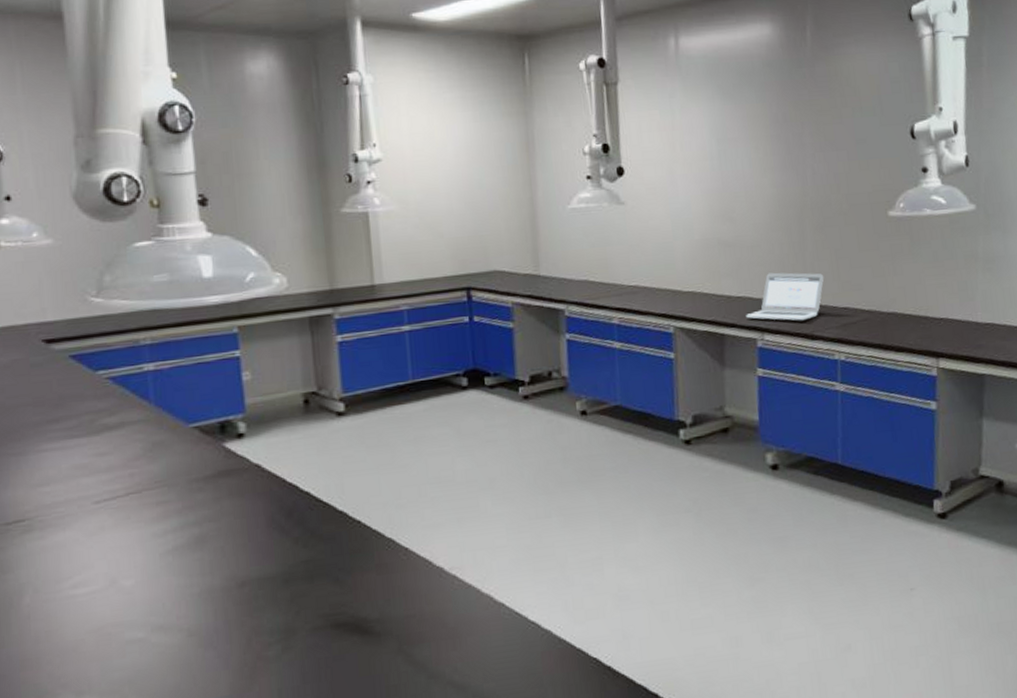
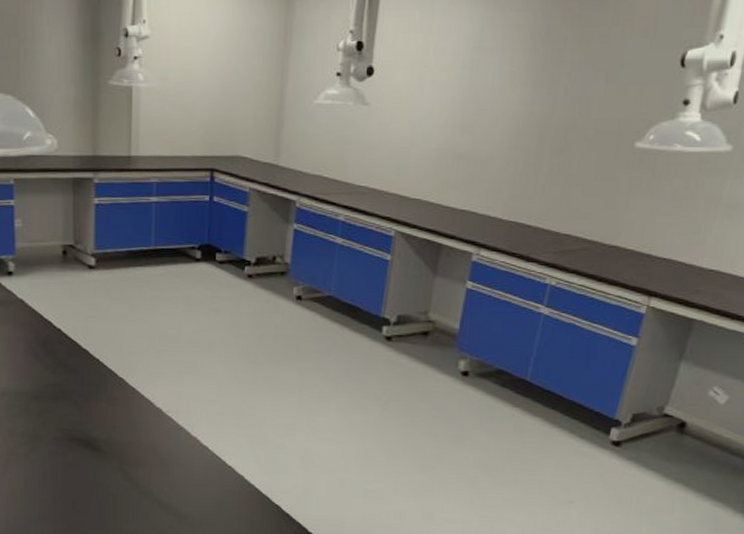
laptop: present [746,272,825,321] -> none [466,190,553,242]

